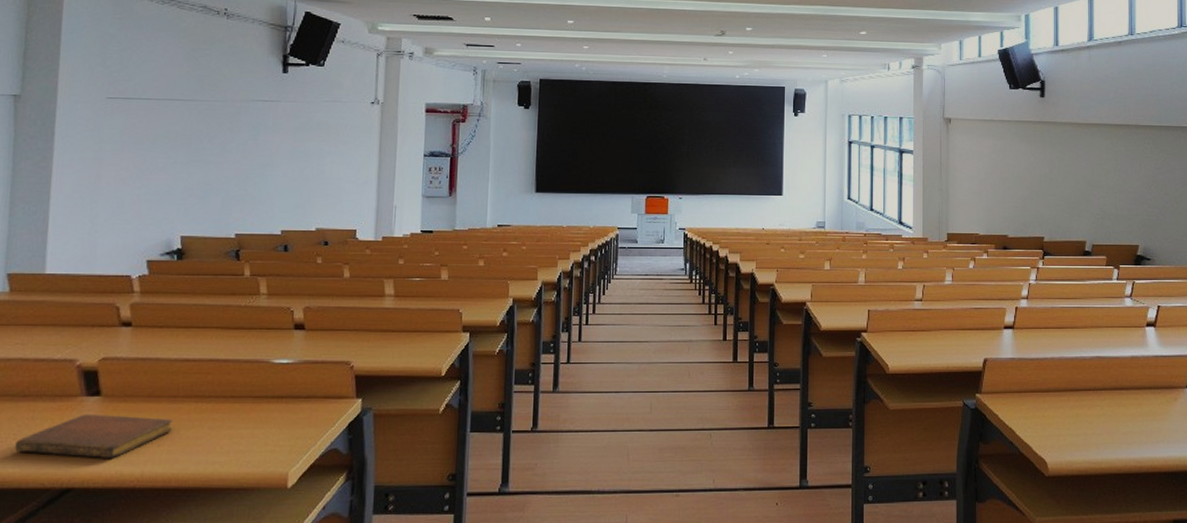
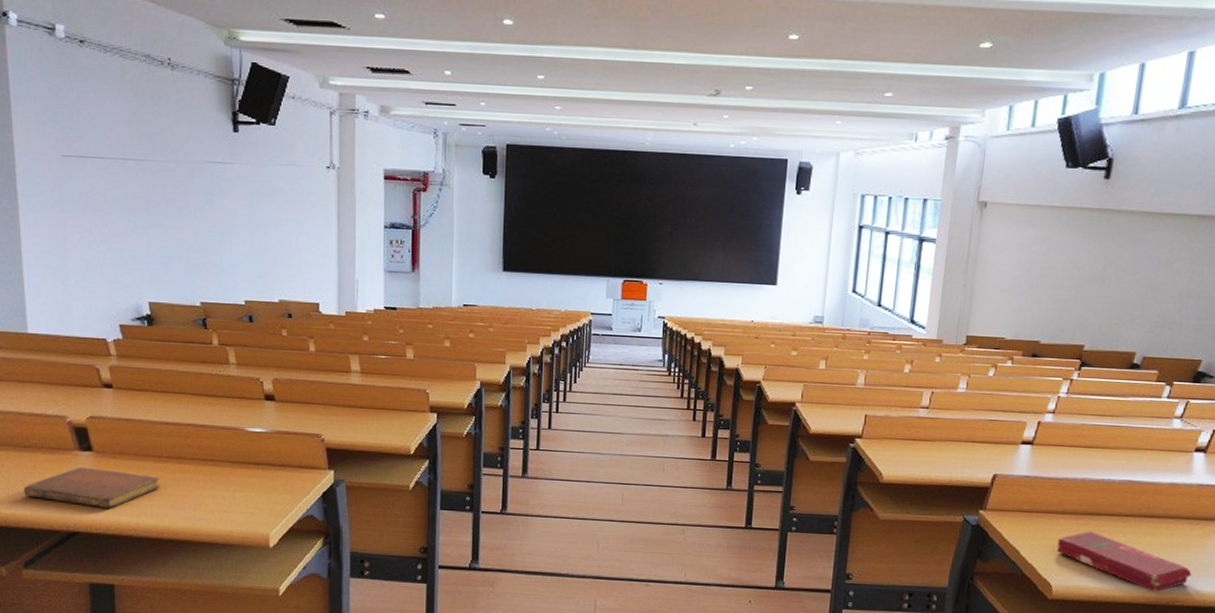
book: none [1046,406,1163,461] -> present [1056,531,1192,592]

